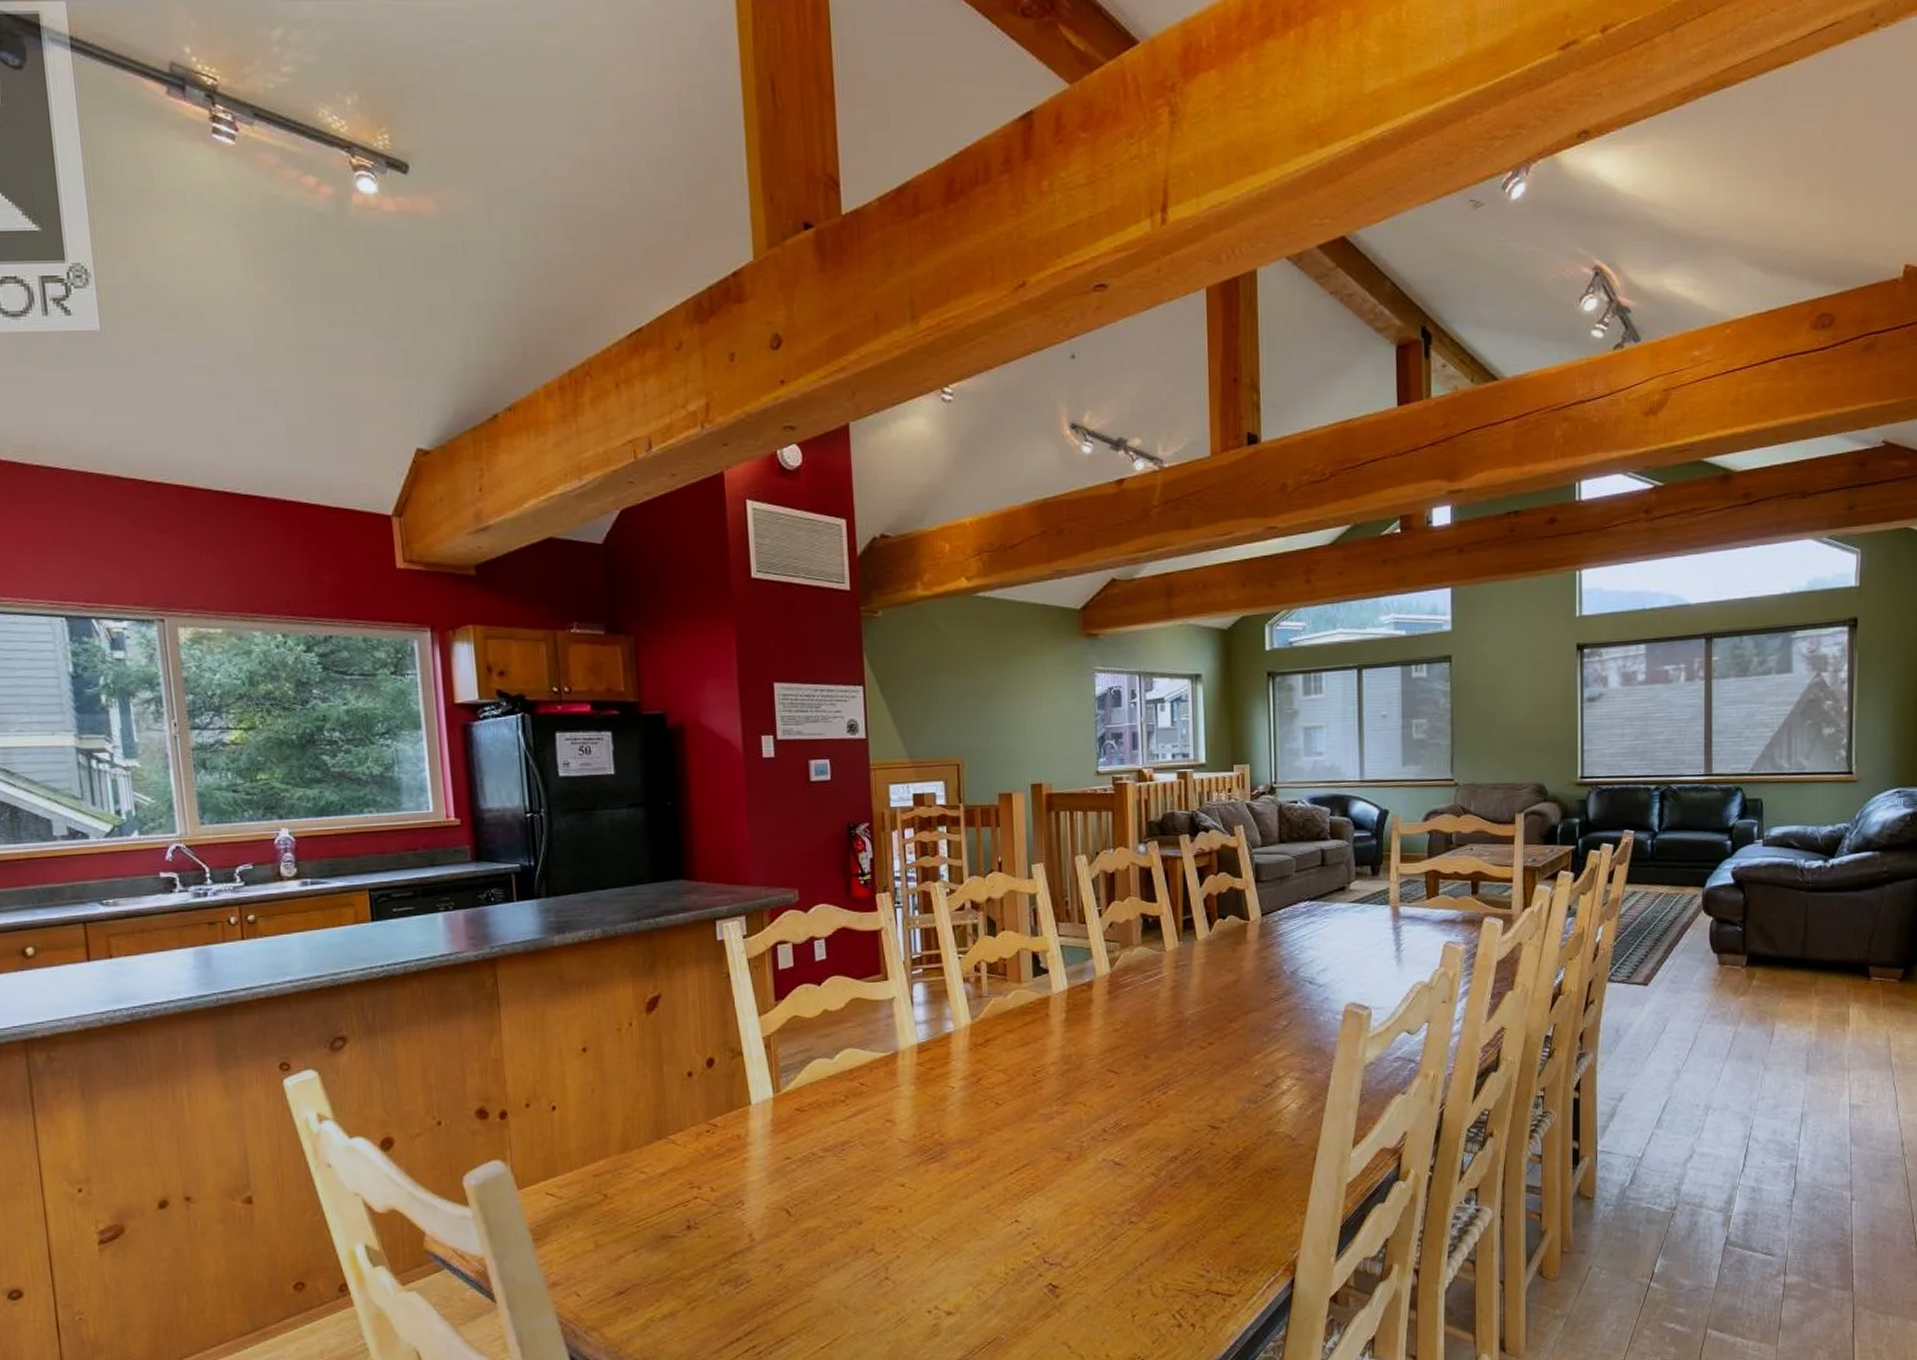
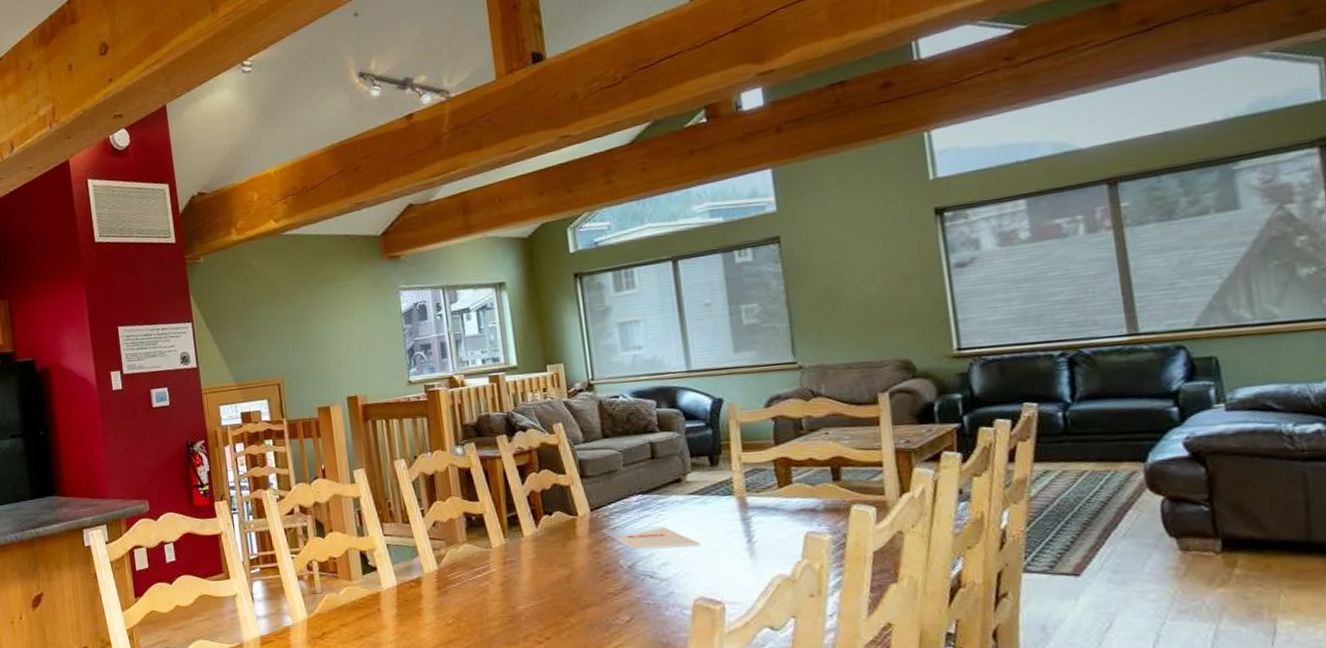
magazine: none [1270,933,1357,956] -> present [601,526,702,551]

